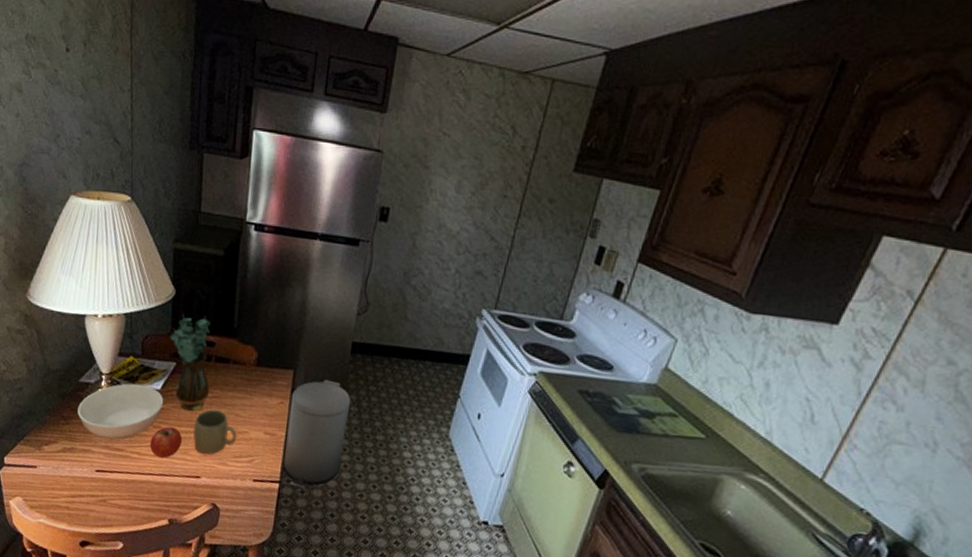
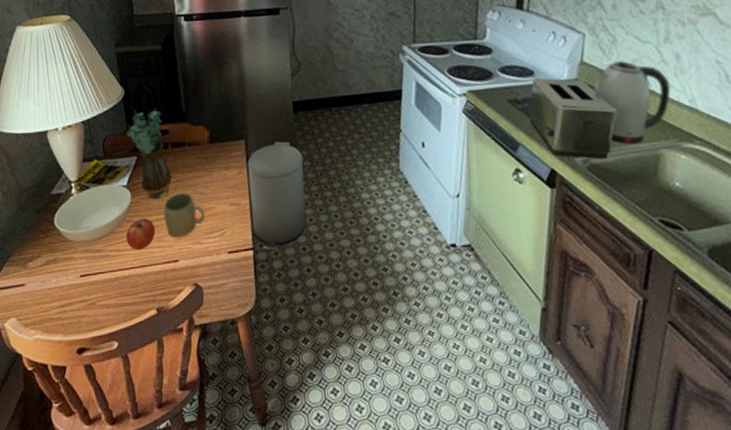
toaster: none [595,373,689,472] -> present [528,77,617,160]
kettle: none [670,375,752,464] -> present [594,61,671,144]

